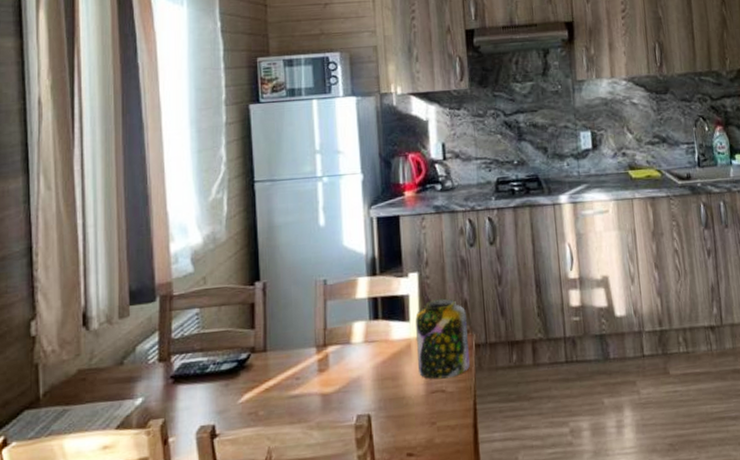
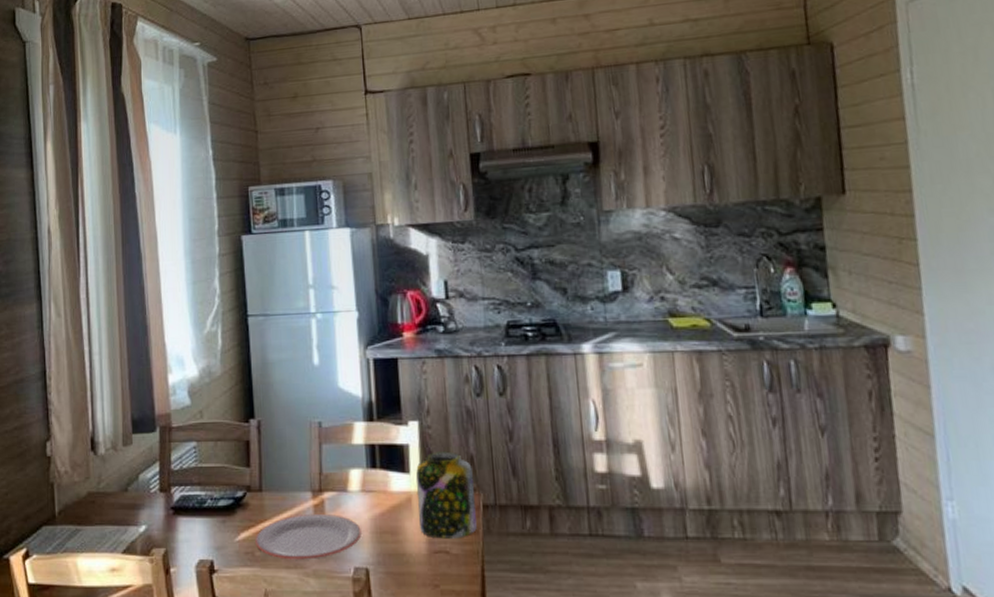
plate: none [259,366,364,415] -> present [255,513,361,560]

